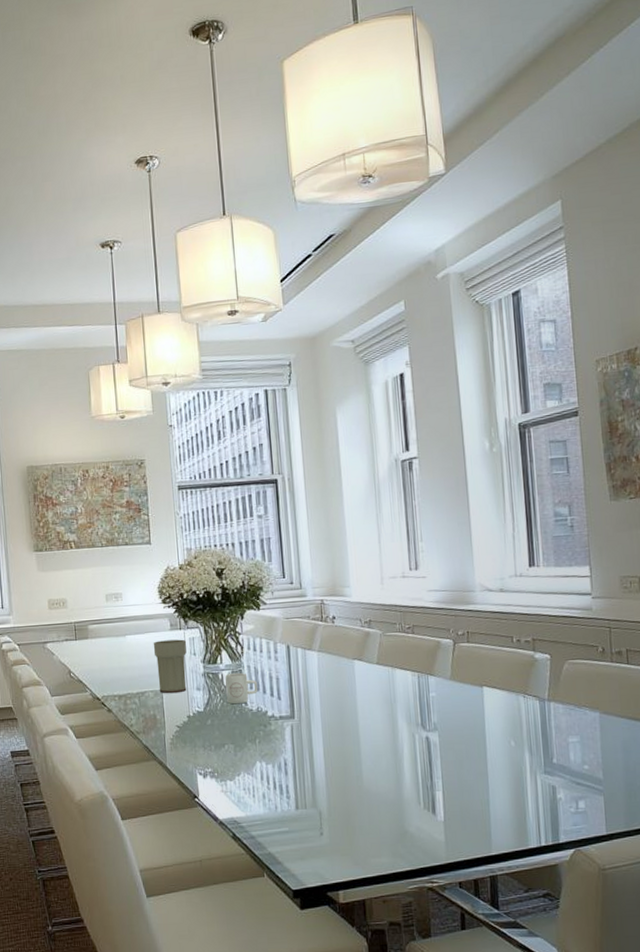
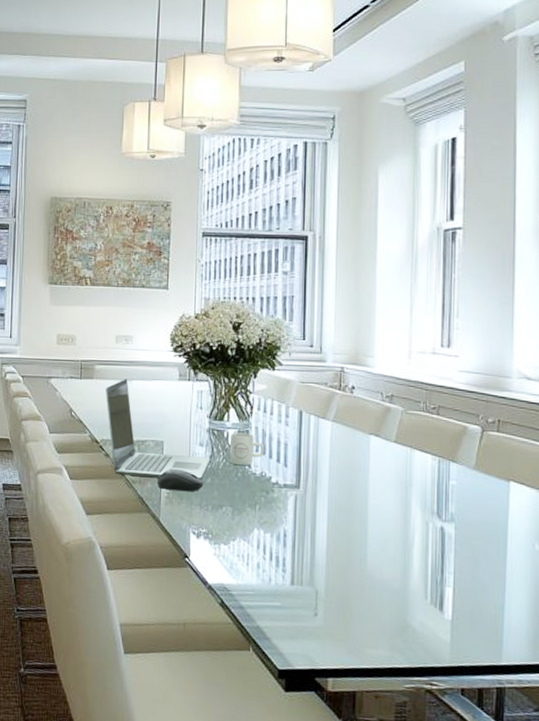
laptop: none [101,635,209,728] -> present [105,379,211,480]
cup: present [153,639,187,694] -> none [159,389,194,447]
computer mouse: none [160,715,205,736] -> present [156,469,204,491]

